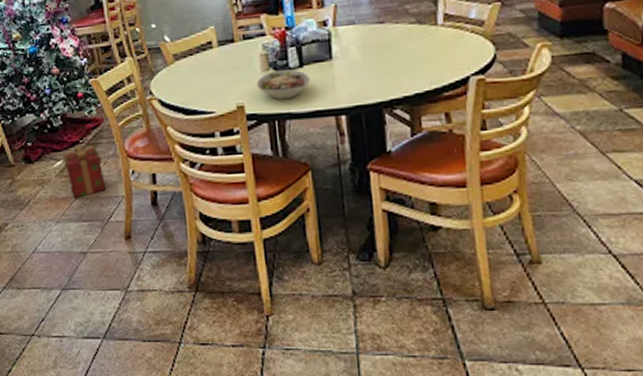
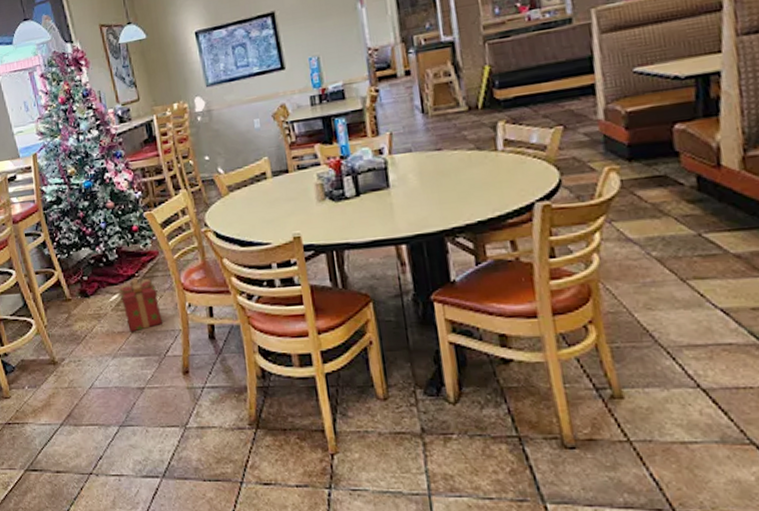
salad: present [256,69,310,100] -> none [312,198,368,230]

